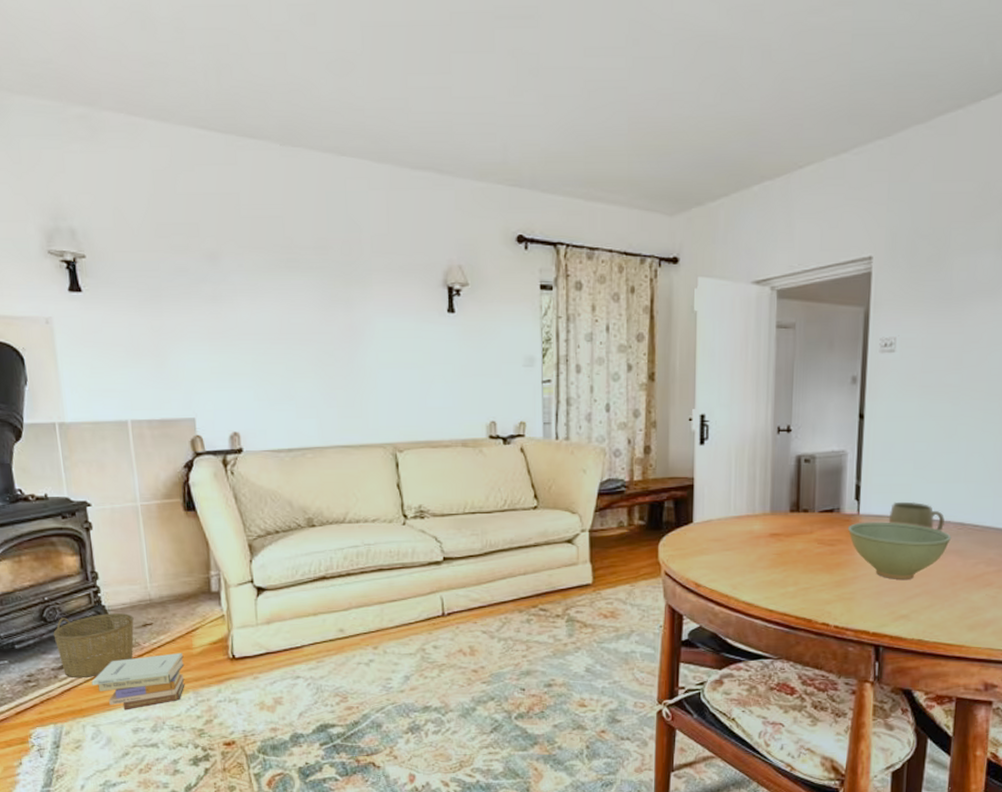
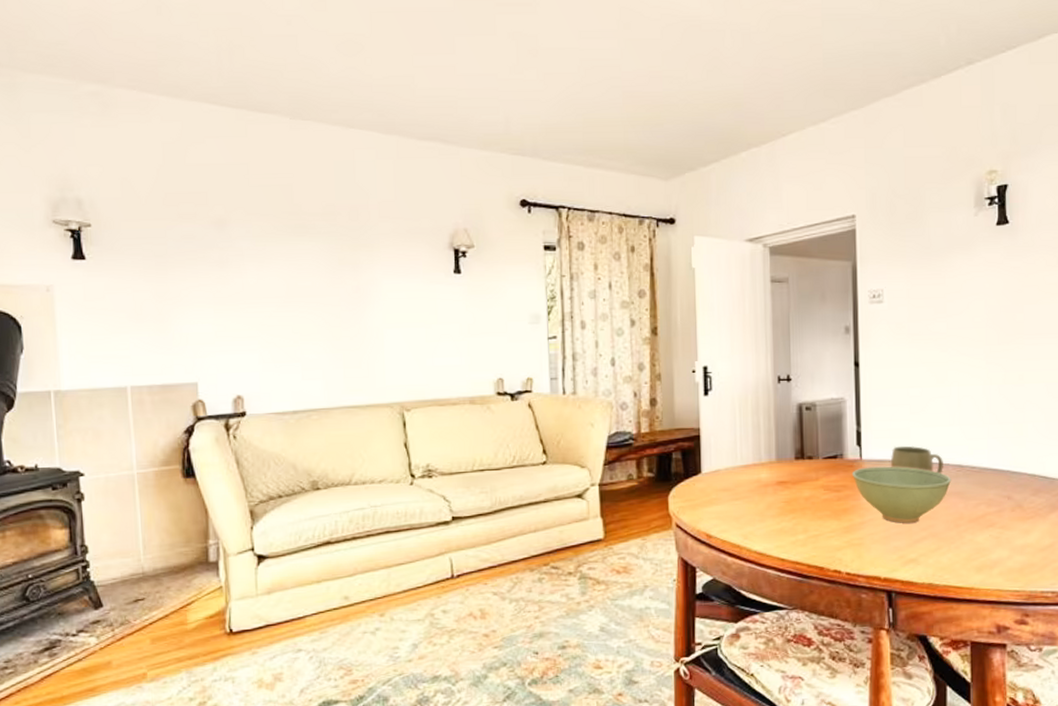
basket: present [53,613,134,677] -> none [35,589,125,662]
books: present [91,653,185,710] -> none [75,629,178,696]

